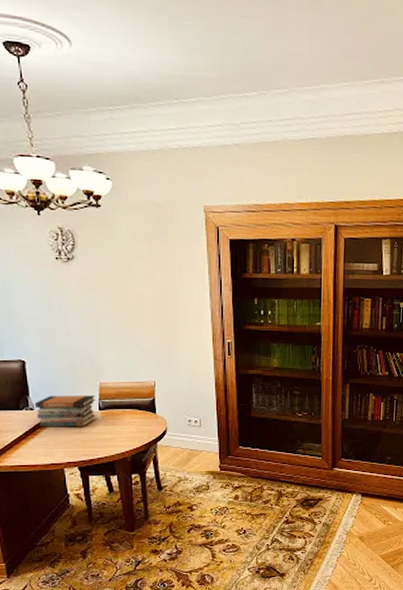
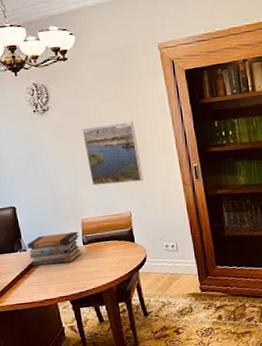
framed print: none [110,285,172,351] -> present [82,121,144,186]

